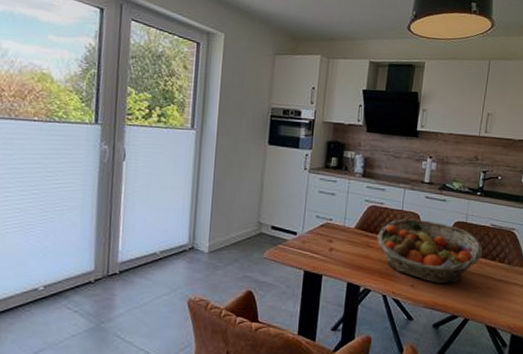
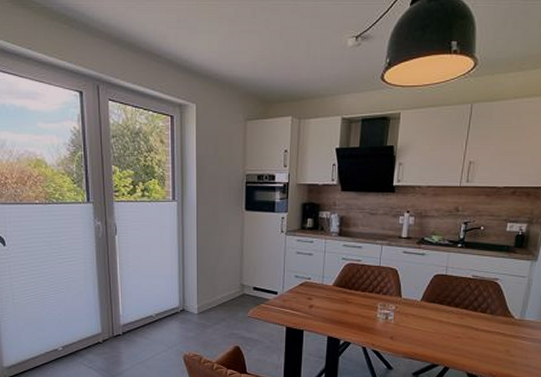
fruit basket: present [377,219,483,284] -> none [355,274,464,335]

